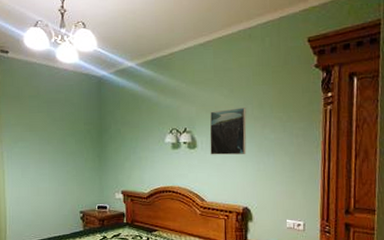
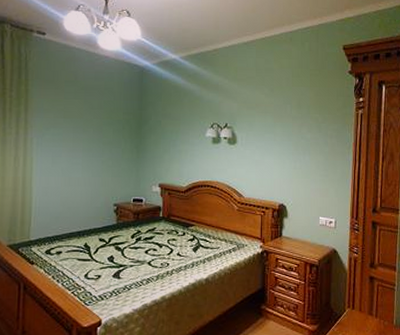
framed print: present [209,107,247,155] -> none [250,107,285,152]

